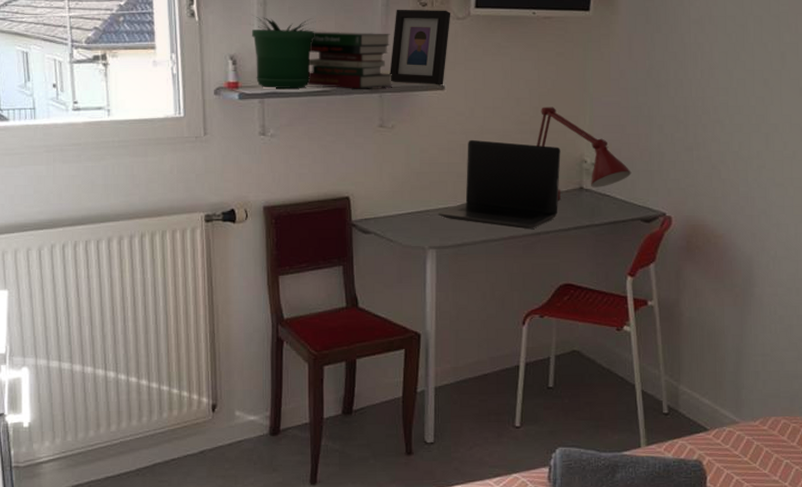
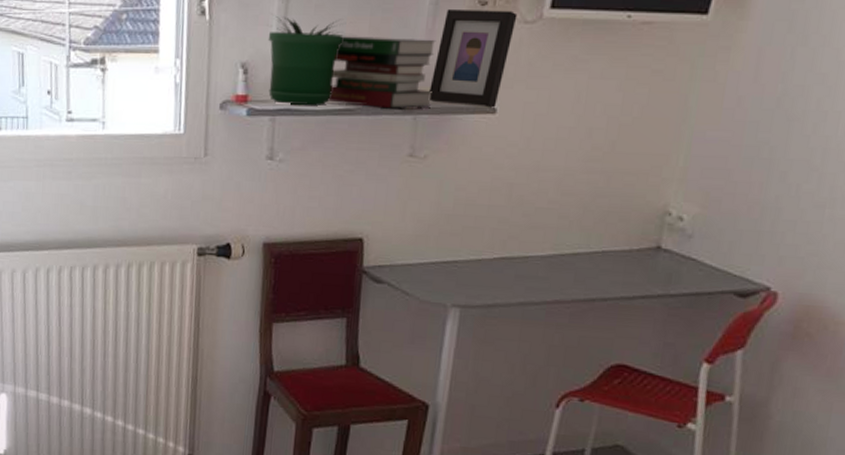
laptop computer: present [438,139,561,230] -> none [467,177,639,294]
desk lamp: present [537,107,632,201] -> none [607,140,732,261]

